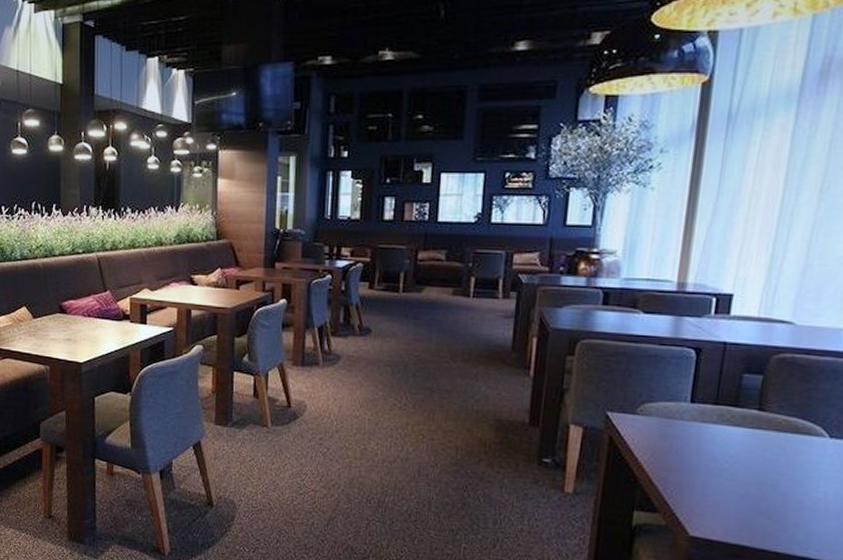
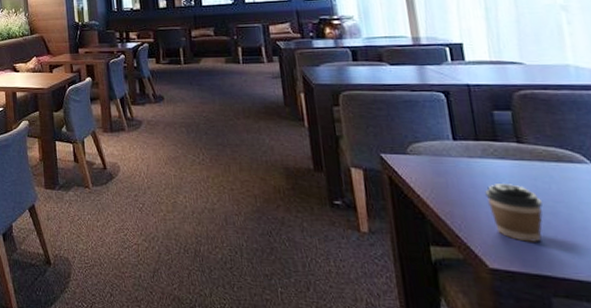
coffee cup: none [707,452,766,513] -> present [485,184,543,242]

